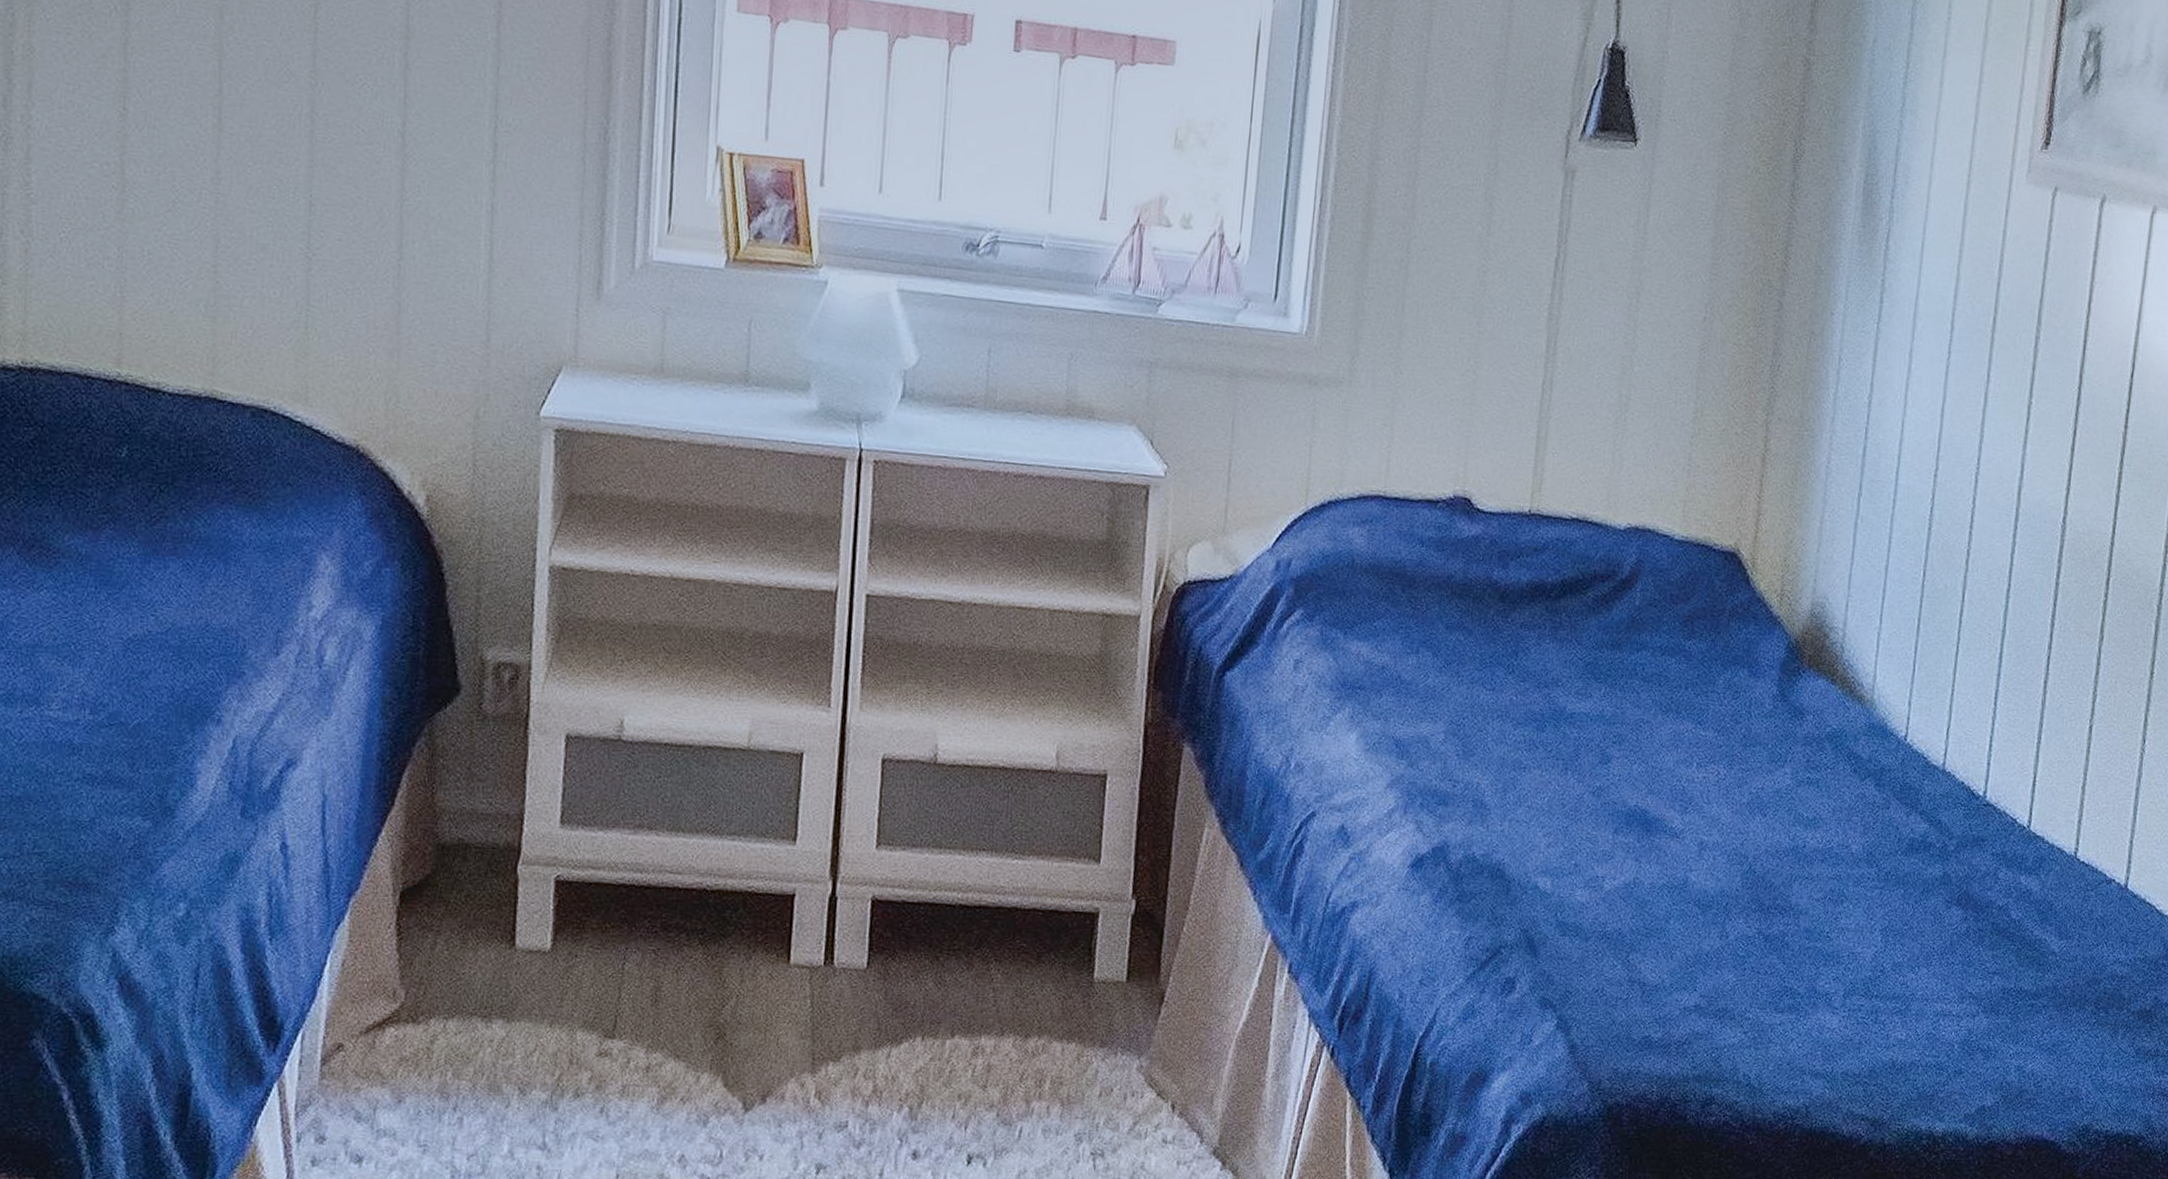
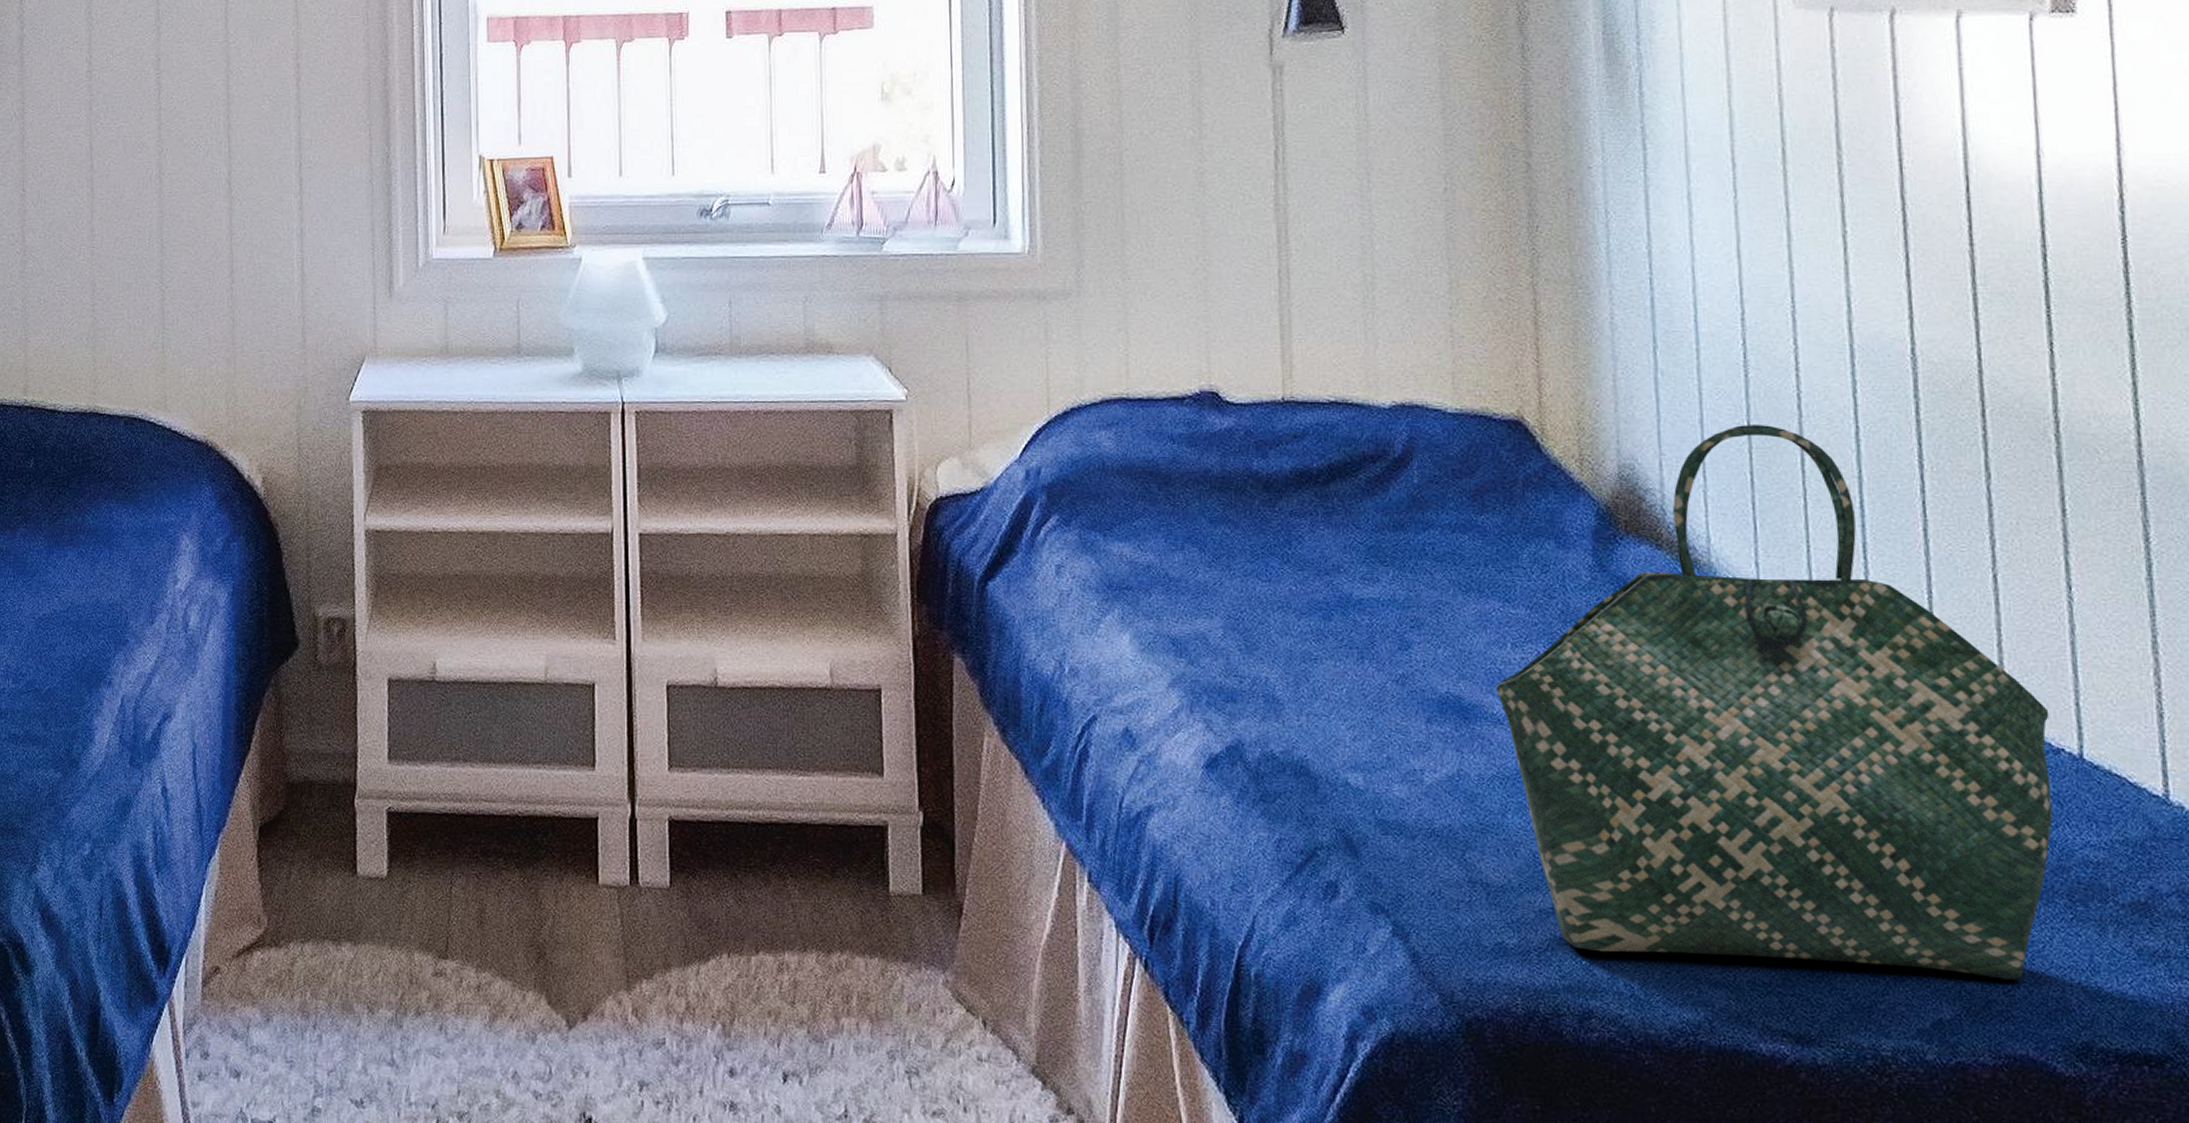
tote bag: none [1678,574,2110,1074] -> present [1496,425,2053,980]

